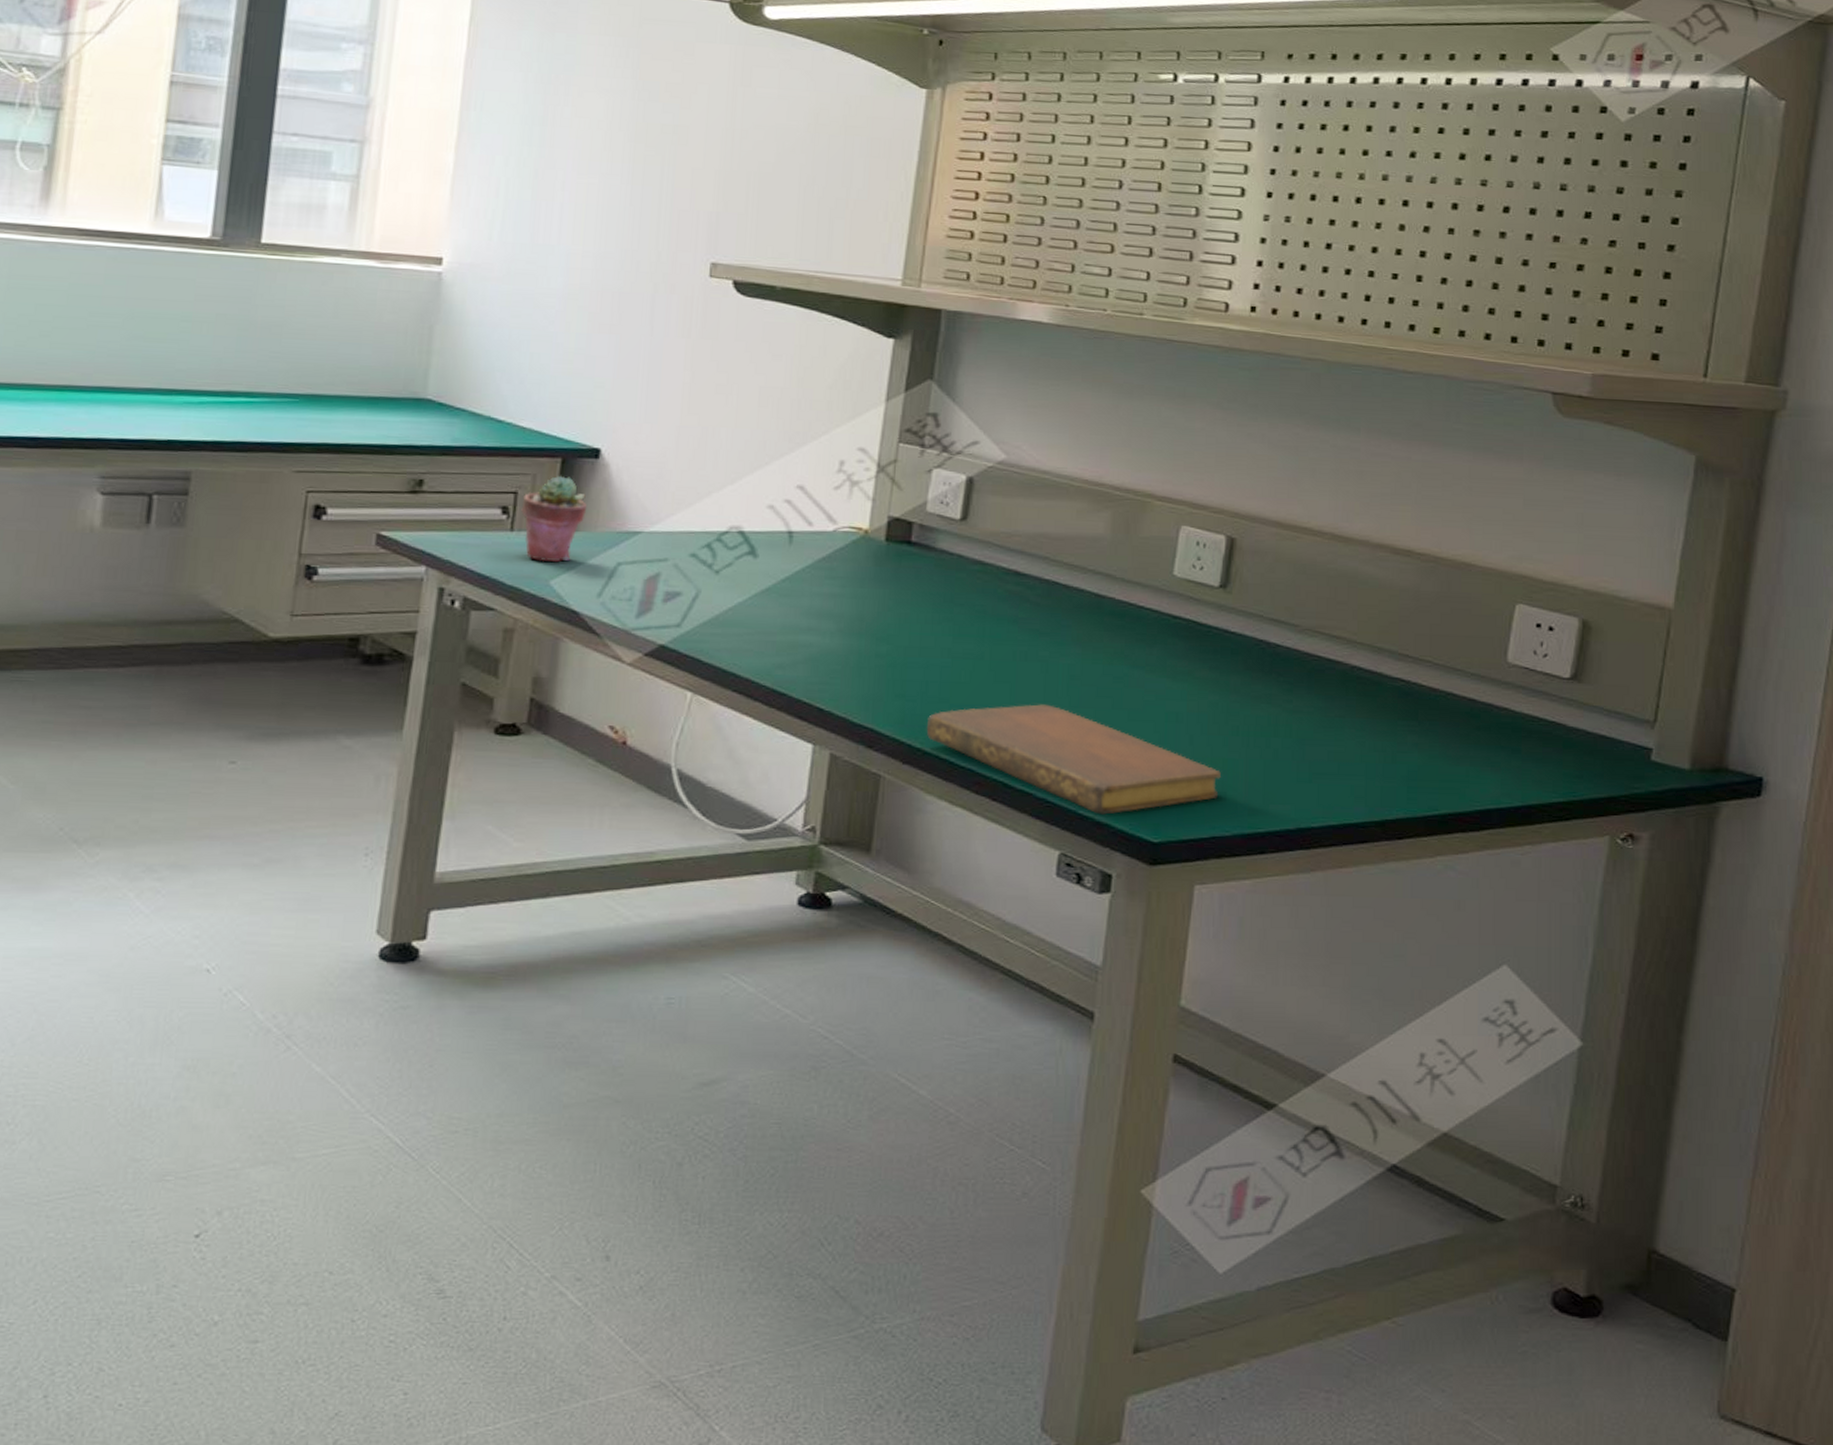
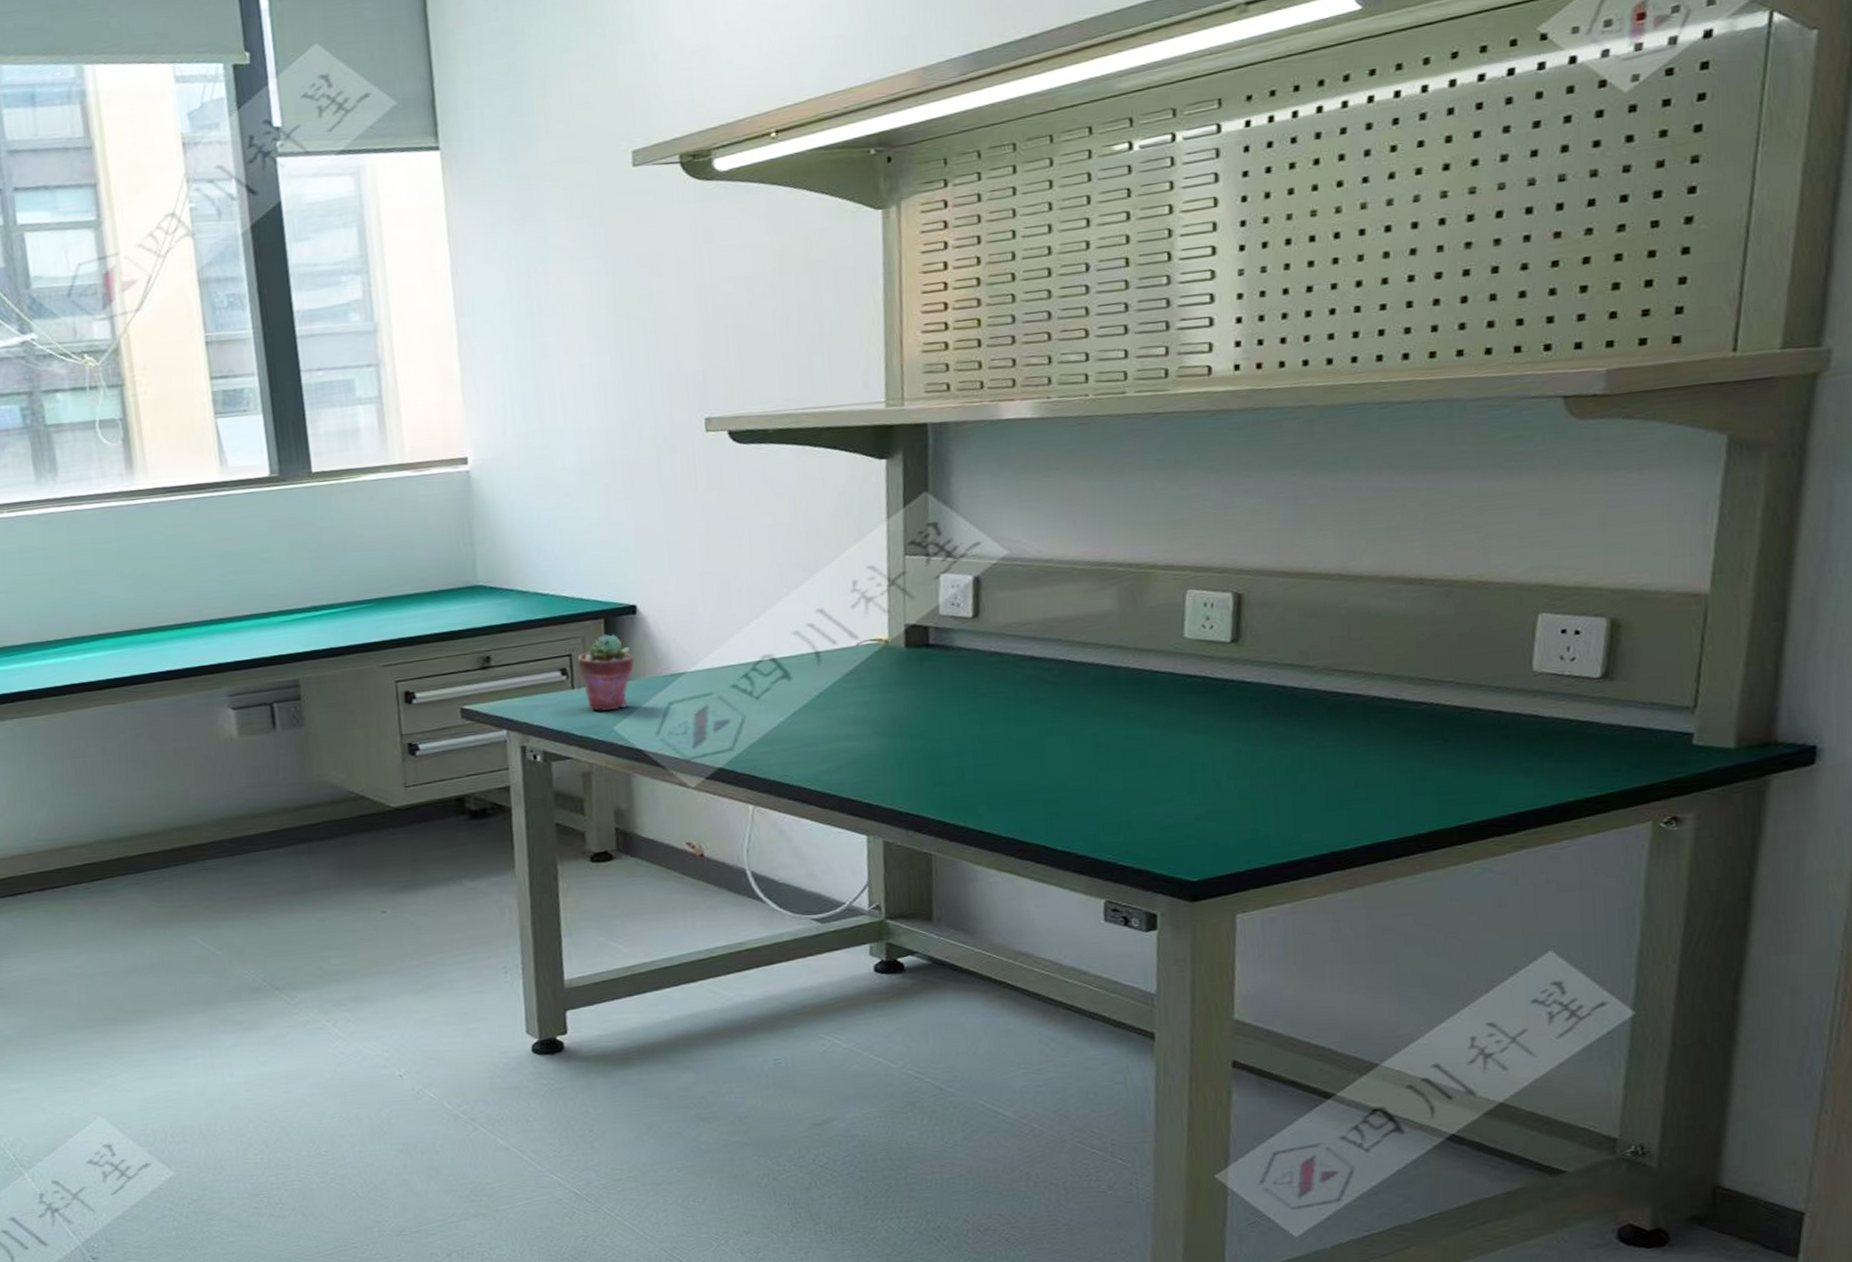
notebook: present [926,704,1221,815] -> none [967,772,1251,863]

